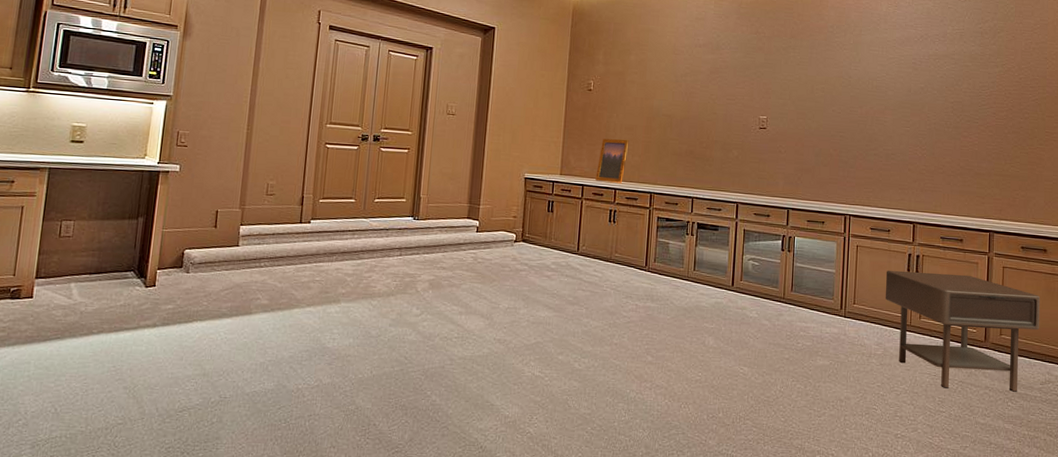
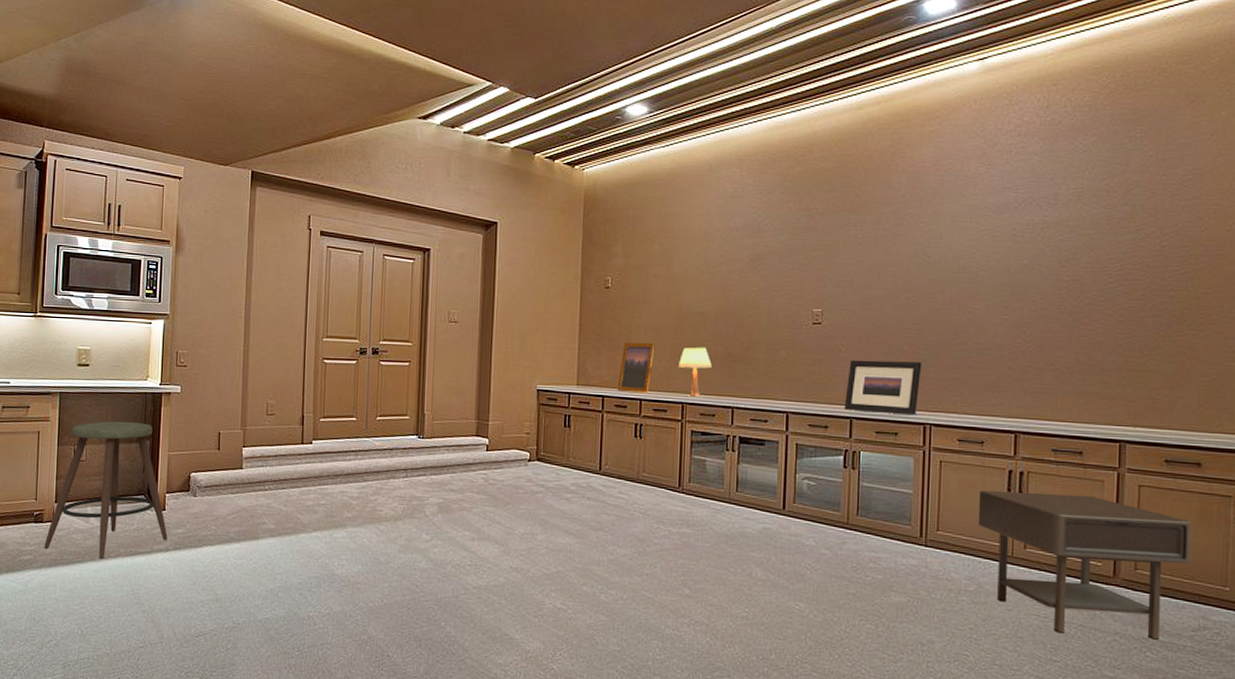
bar stool: none [19,198,156,336] -> present [44,421,168,560]
table lamp: none [647,143,677,189] -> present [677,345,713,398]
picture frame: none [782,159,844,208] -> present [844,360,922,416]

